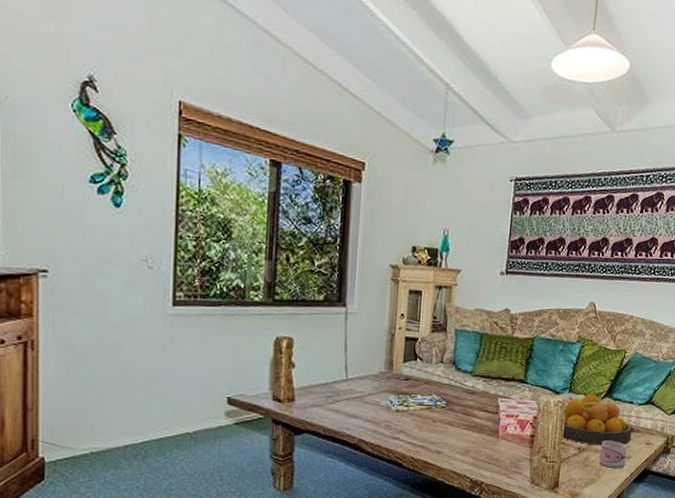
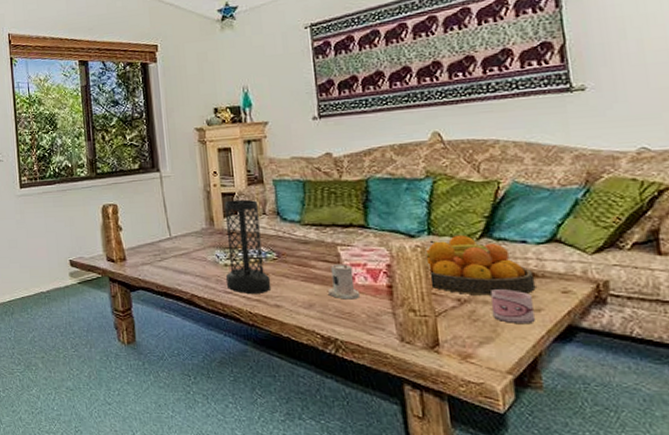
vase: none [395,345,437,440] -> present [224,199,272,293]
candle: none [483,414,509,447] -> present [328,264,361,300]

